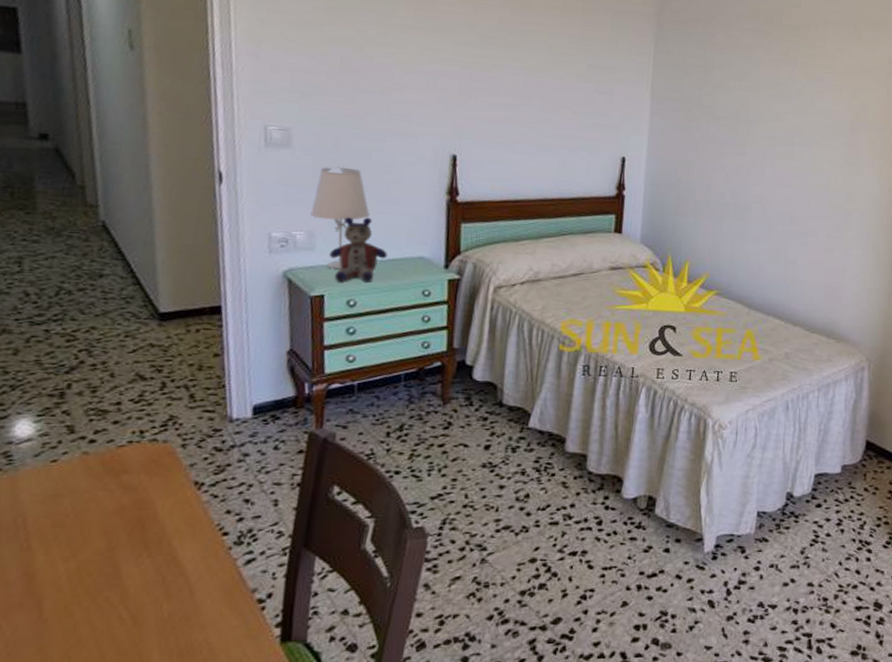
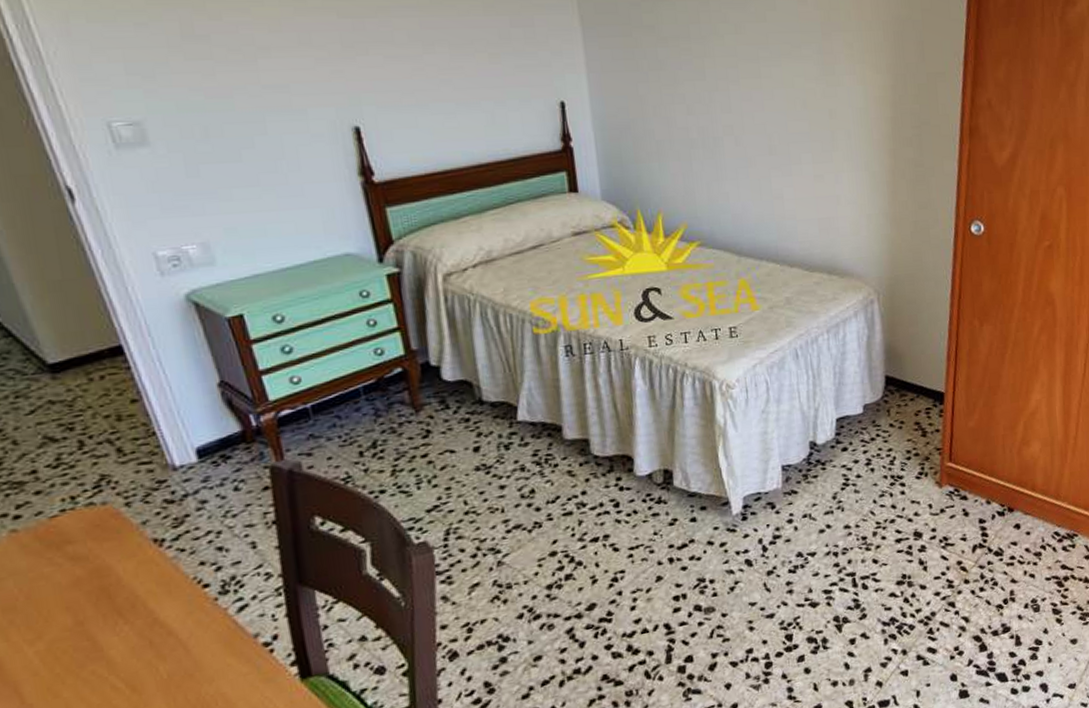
table lamp: present [310,167,370,270] -> none [195,160,272,284]
stuffed bear: present [329,217,387,282] -> none [235,216,306,297]

